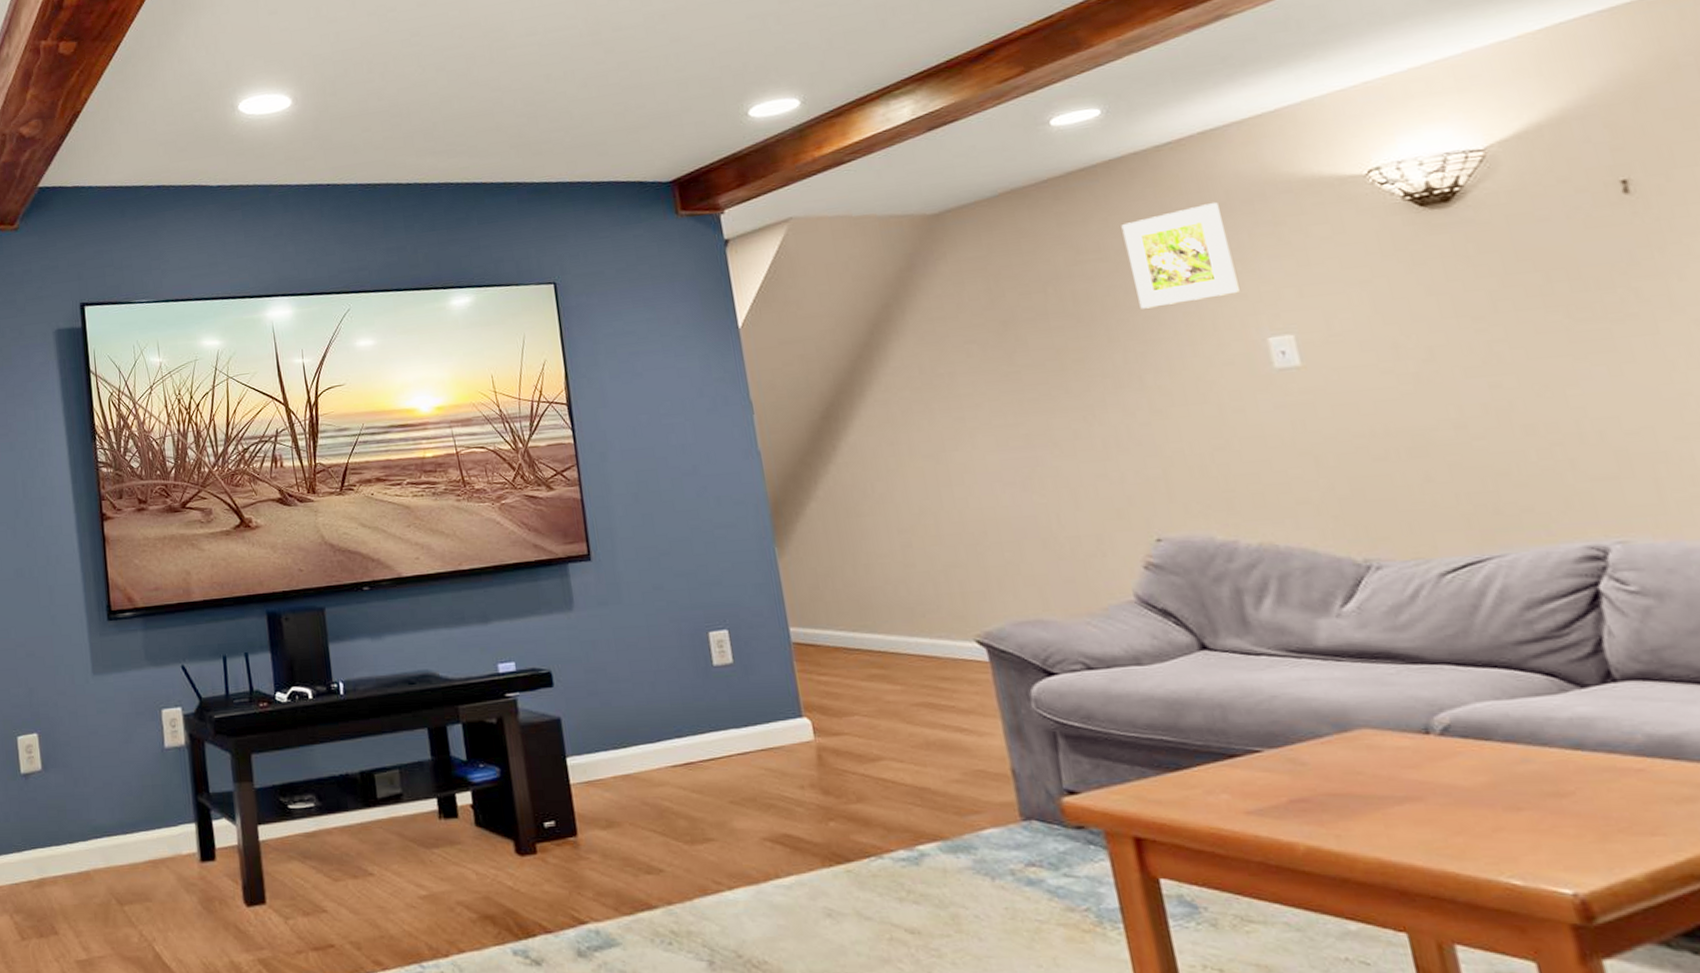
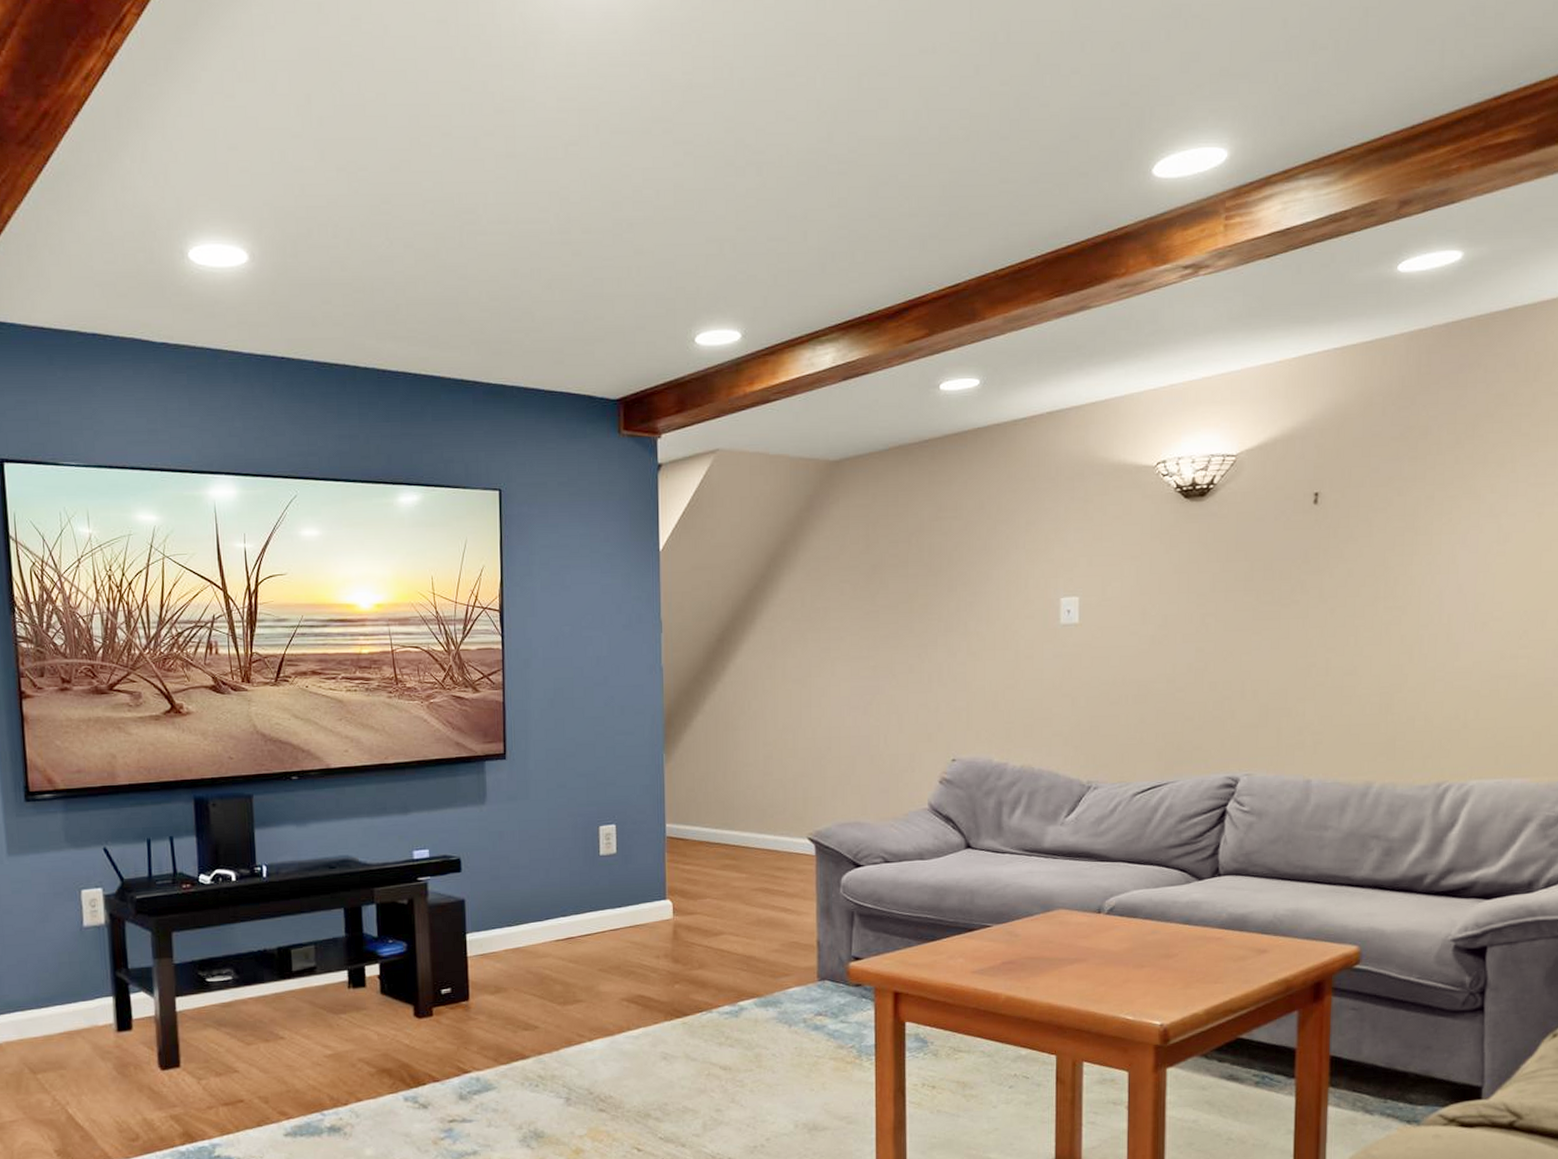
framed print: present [1121,203,1240,309] -> none [976,477,1050,565]

